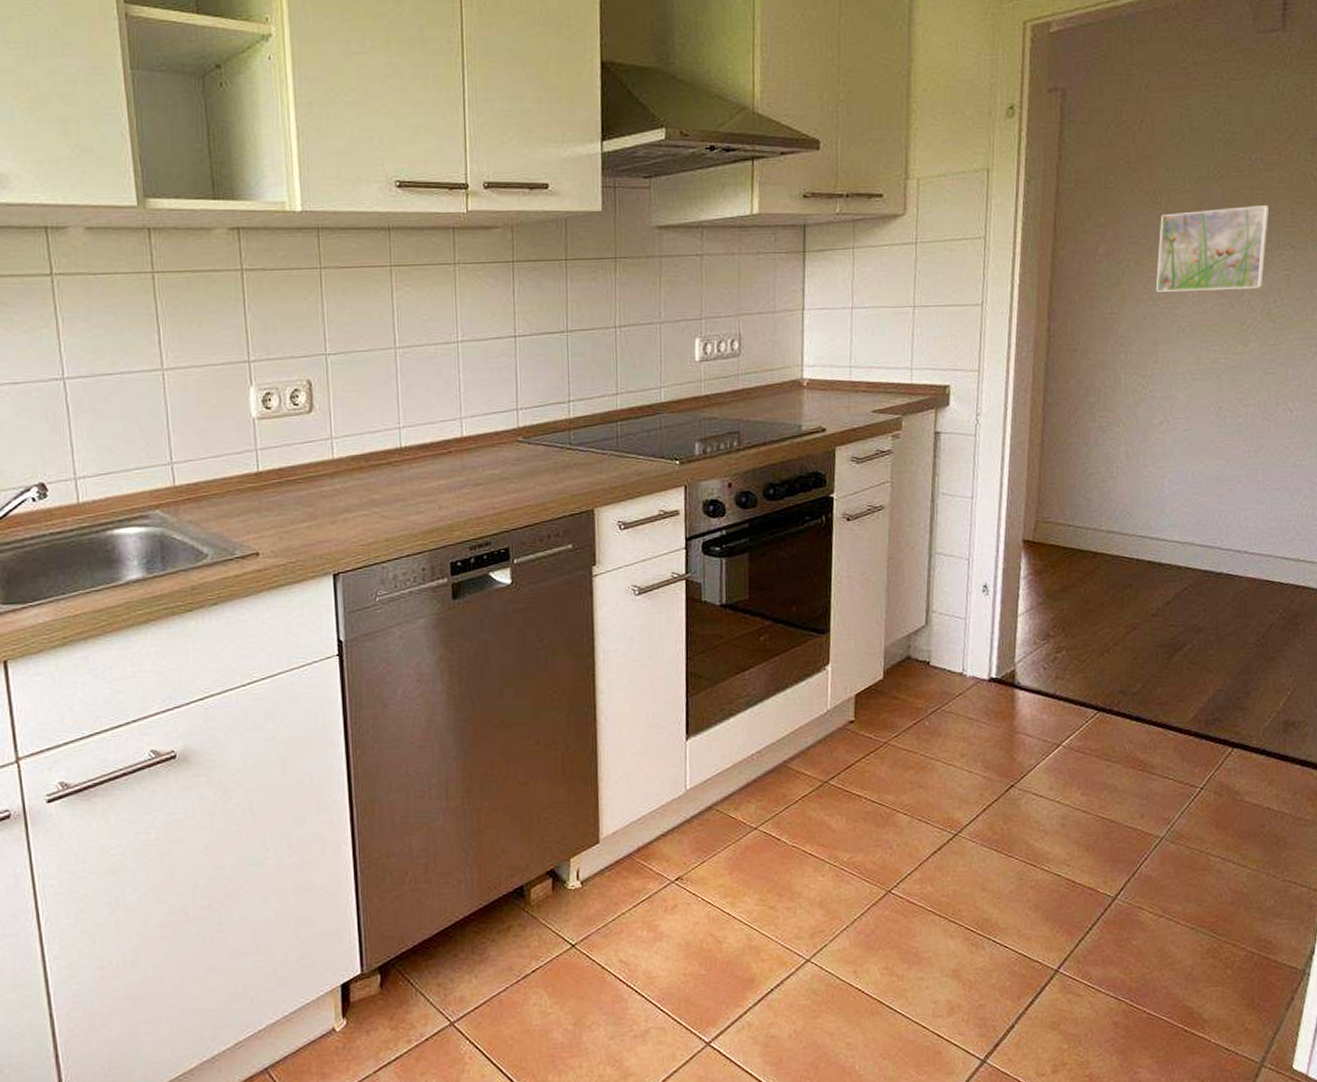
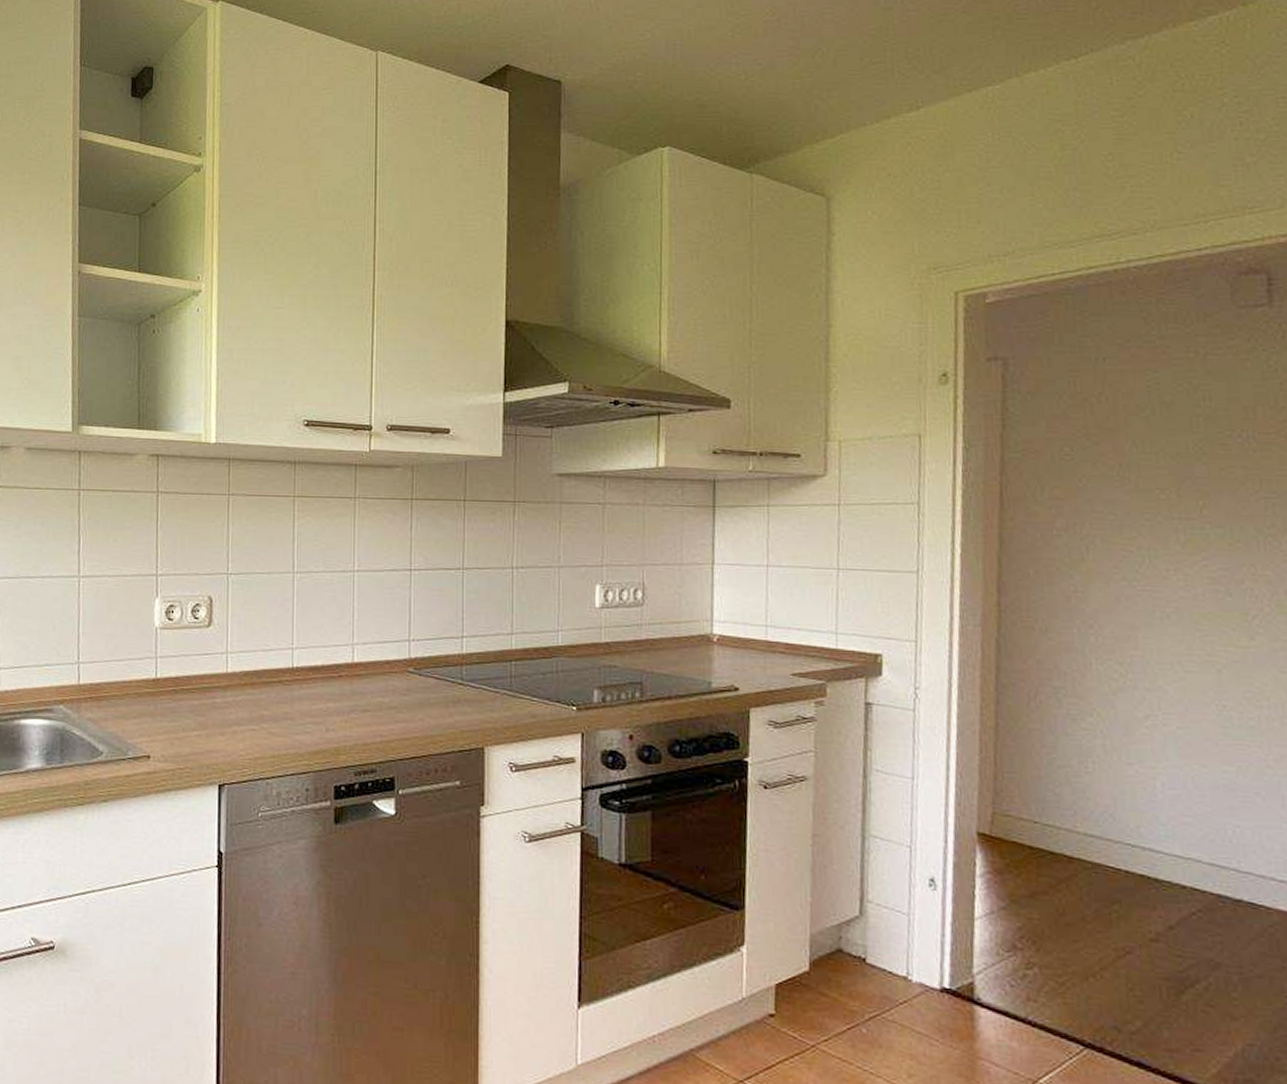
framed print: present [1155,205,1270,292] -> none [1129,487,1270,576]

